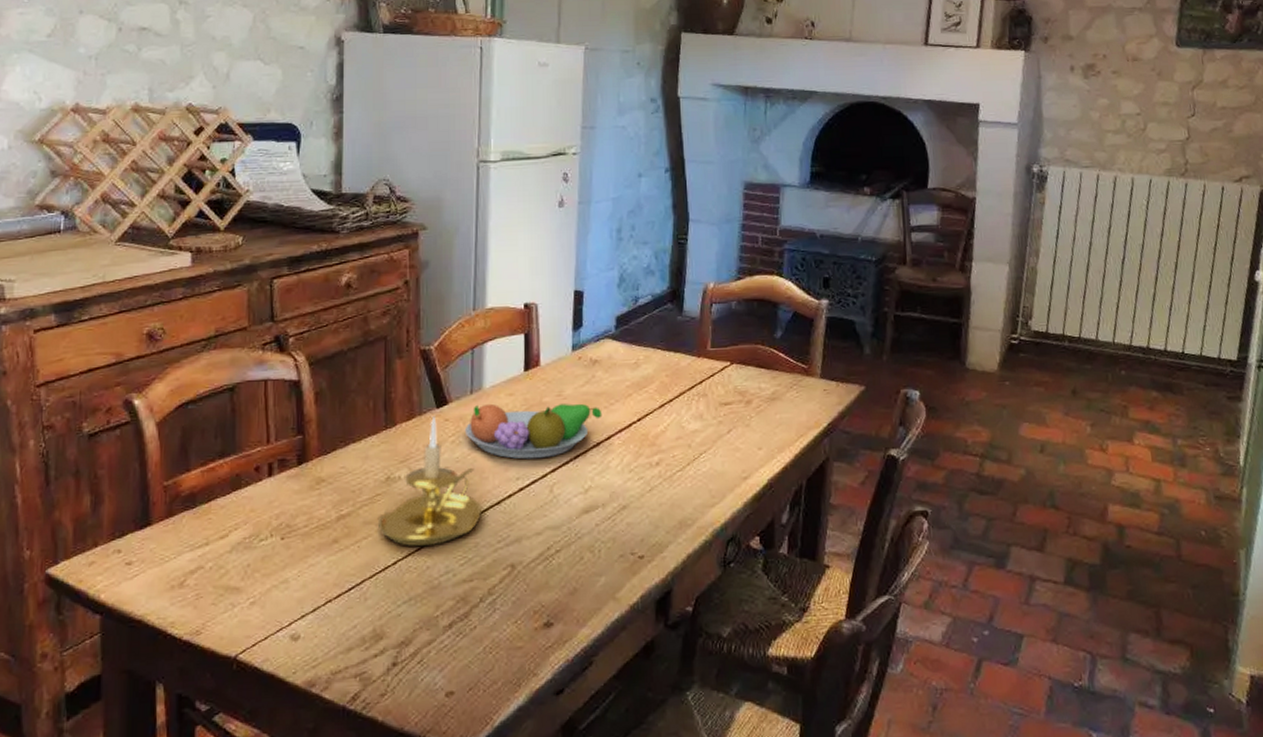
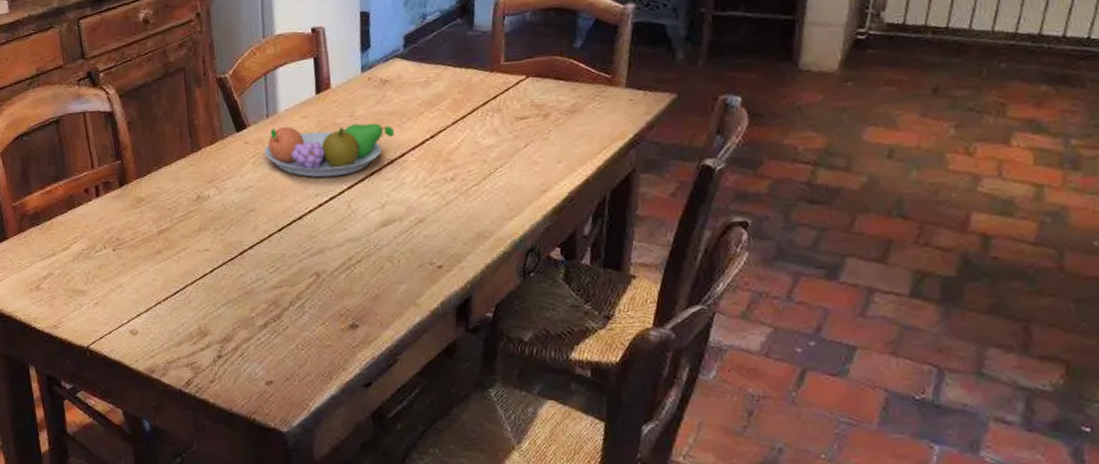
candle holder: present [377,416,481,547] -> none [193,140,285,257]

